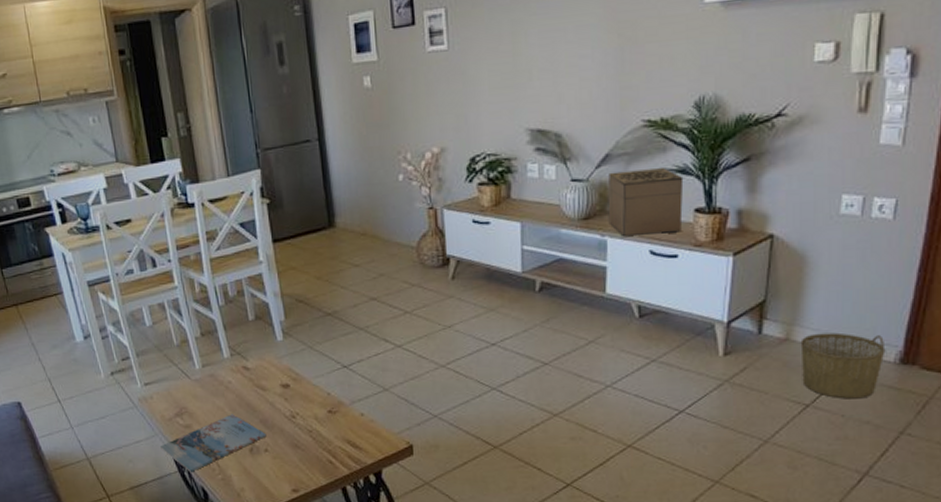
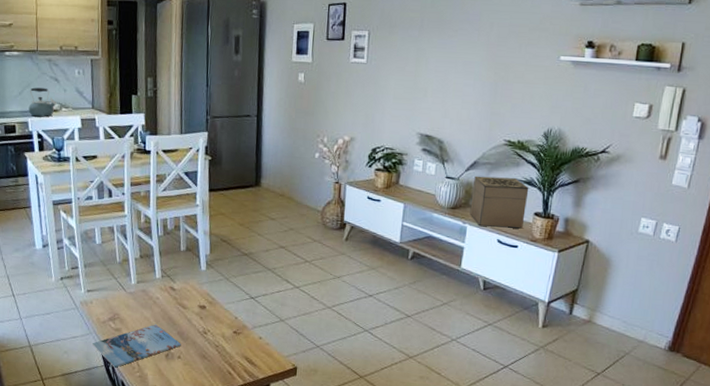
kettle: none [40,146,74,183] -> present [28,87,57,117]
basket: present [800,332,886,399] -> none [597,319,660,374]

